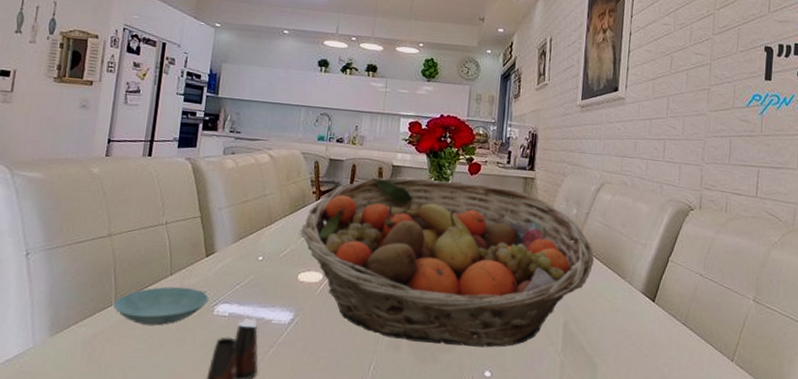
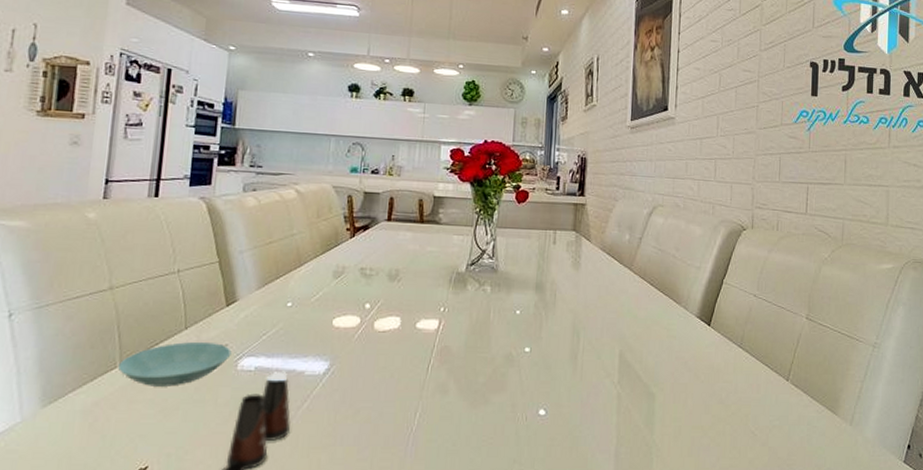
fruit basket: present [301,177,595,348] -> none [334,209,649,385]

